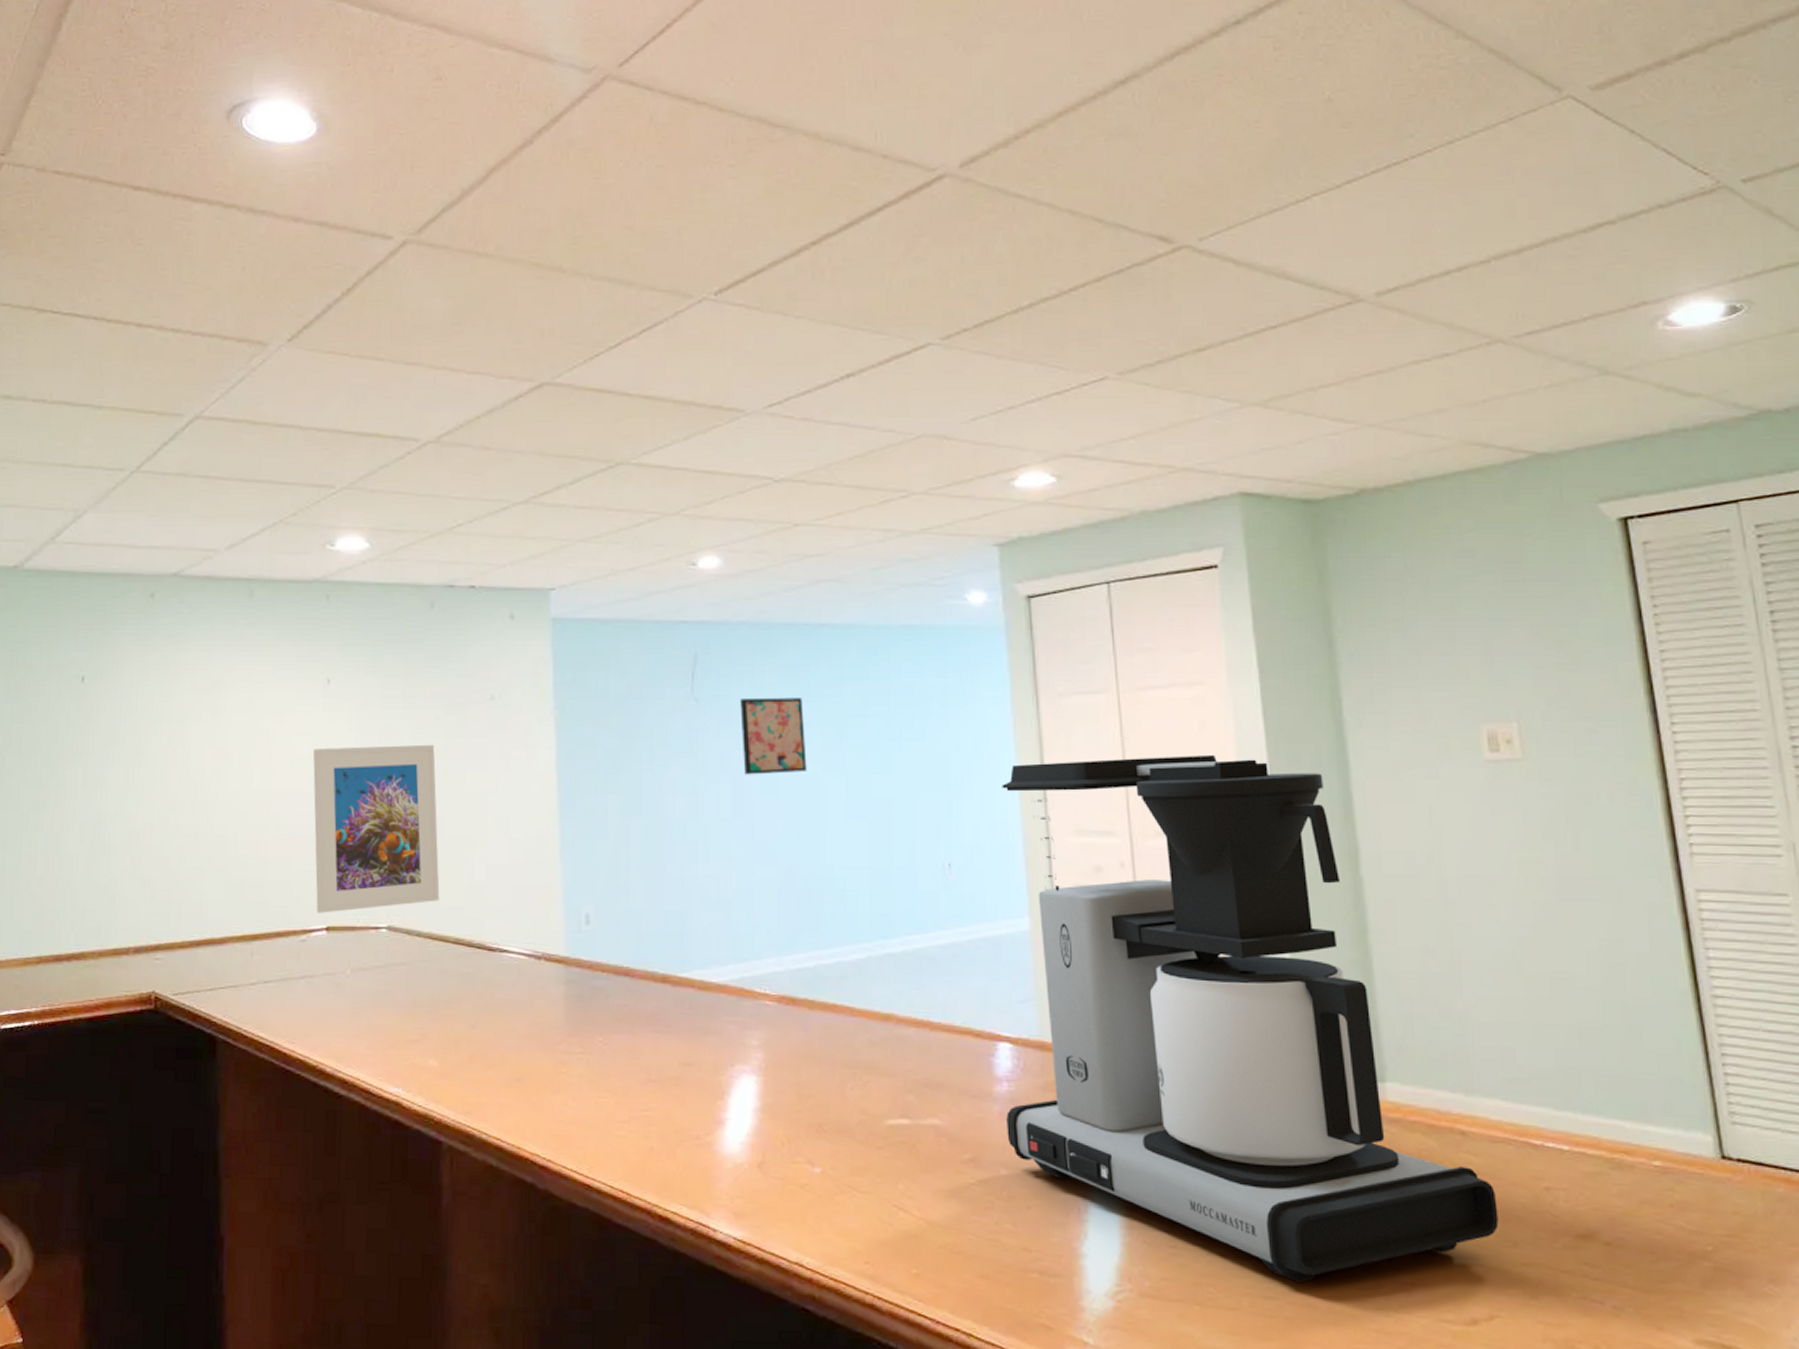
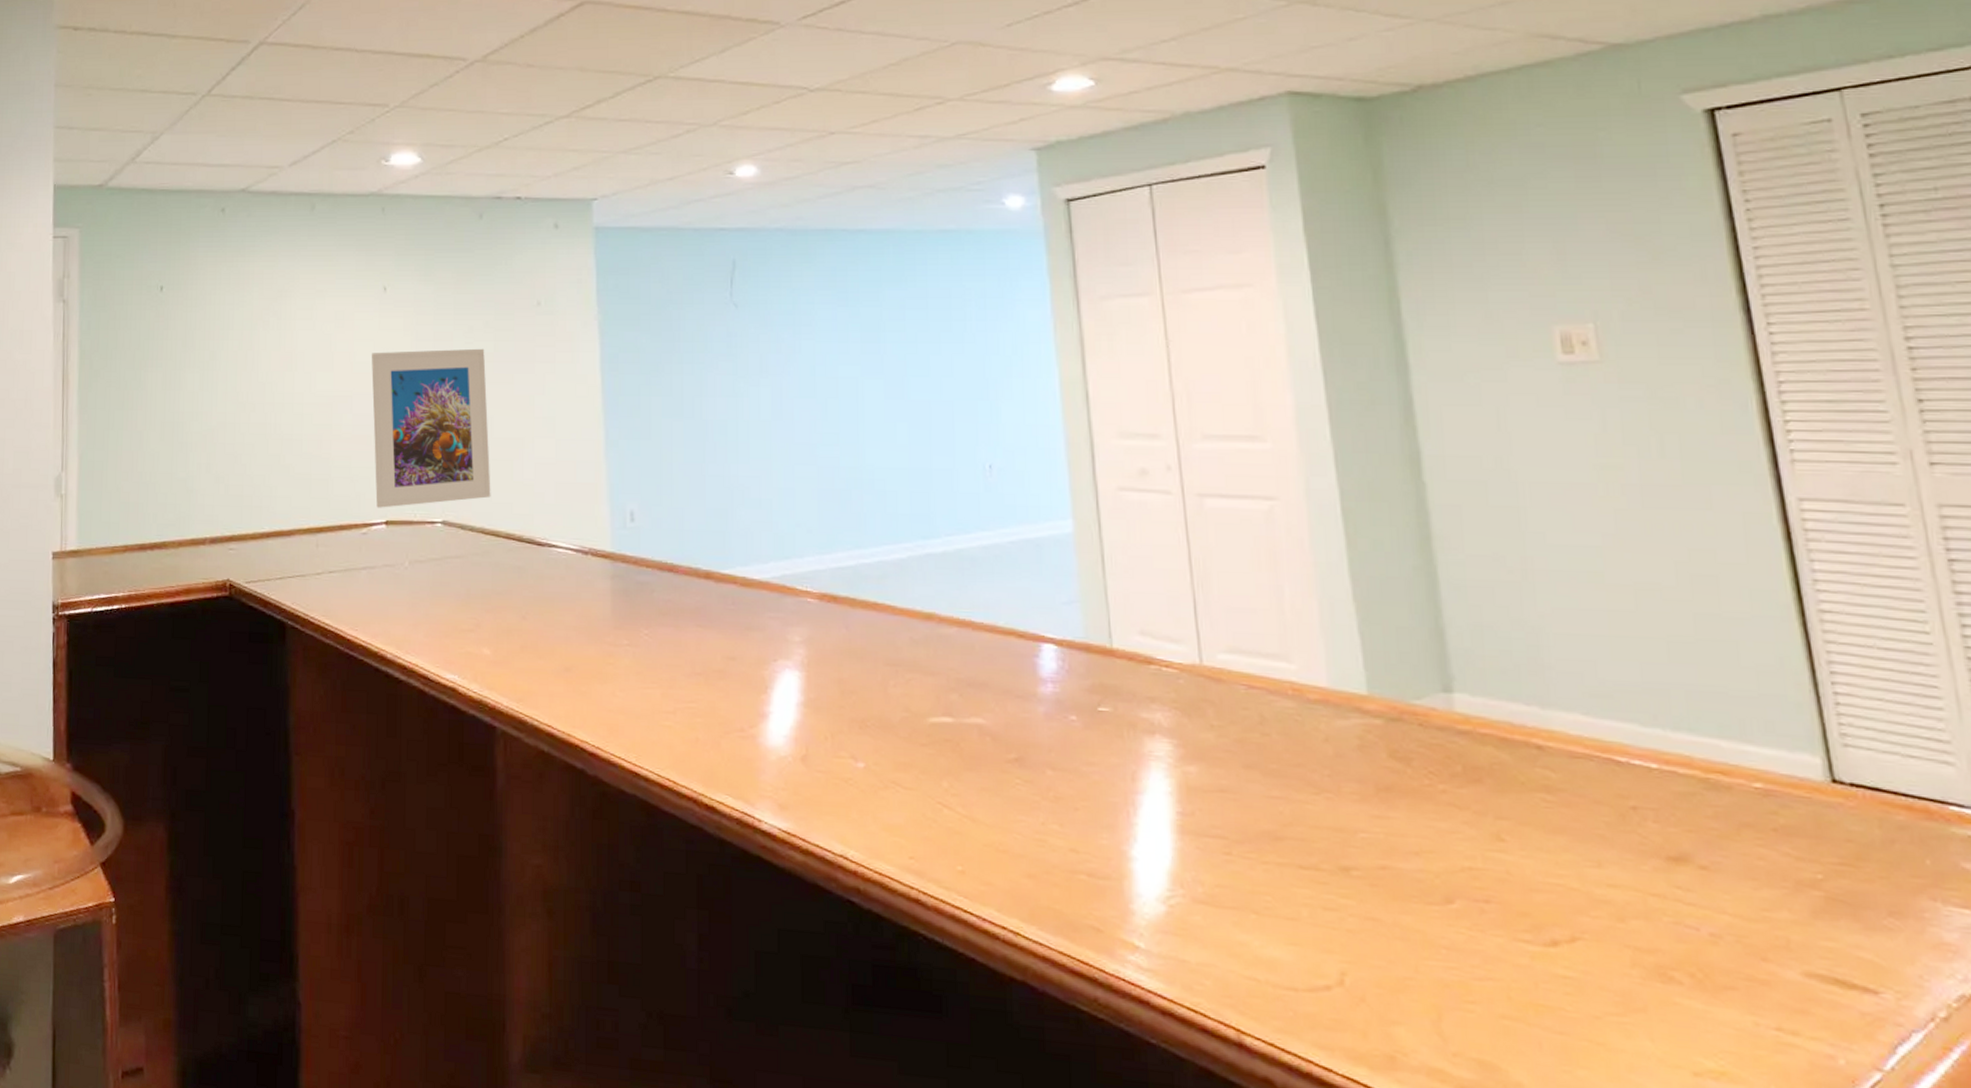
wall art: present [740,697,807,775] -> none [778,302,845,378]
coffee maker: present [1002,754,1499,1282] -> none [1042,357,1580,895]

